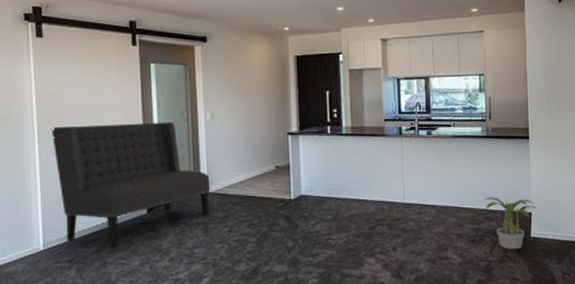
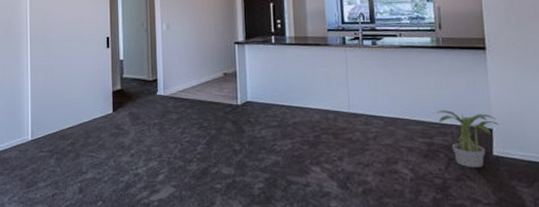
sofa: present [51,121,211,248] -> none [40,32,166,142]

